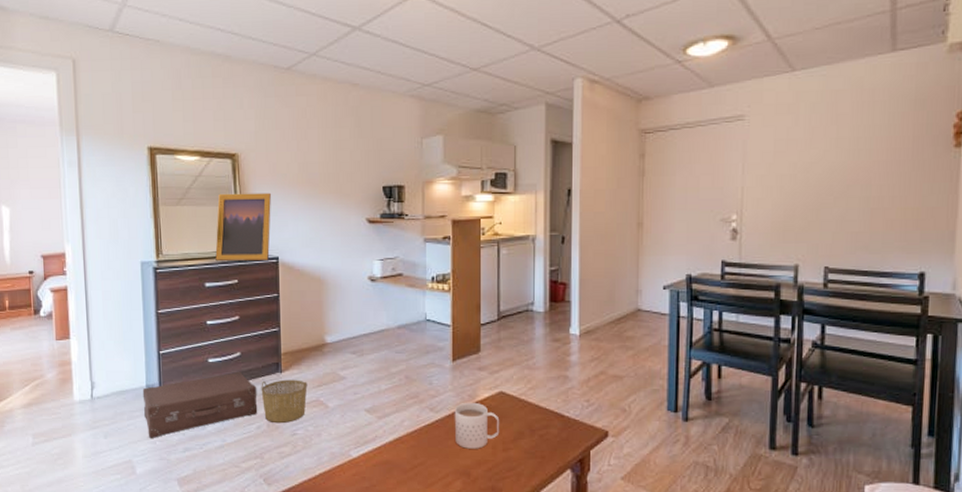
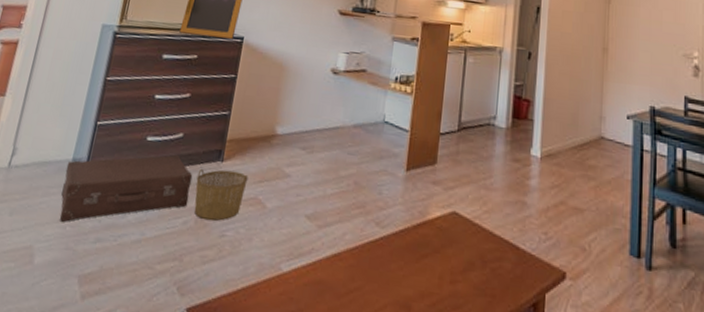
mug: present [454,402,500,449] -> none [399,219,450,278]

